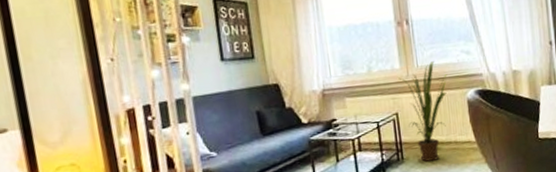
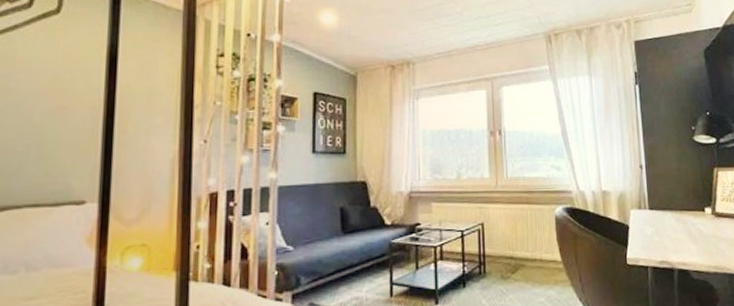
house plant: present [398,61,447,162] -> none [487,174,536,278]

